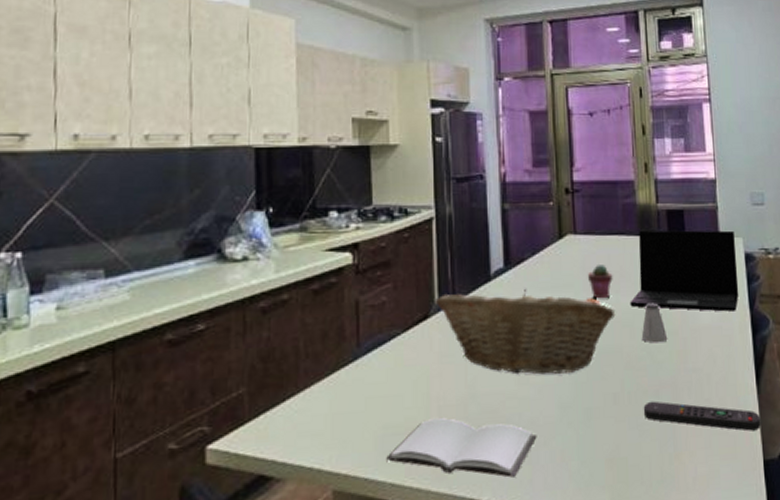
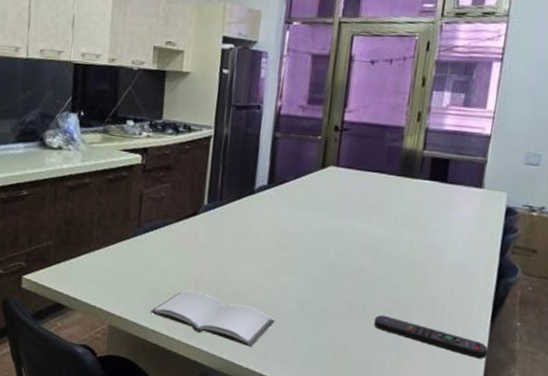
fruit basket: present [435,288,616,375] -> none [204,199,363,279]
potted succulent: present [587,265,613,299] -> none [342,195,367,225]
laptop: present [629,230,739,312] -> none [378,172,499,256]
saltshaker: present [641,303,668,344] -> none [384,235,410,270]

